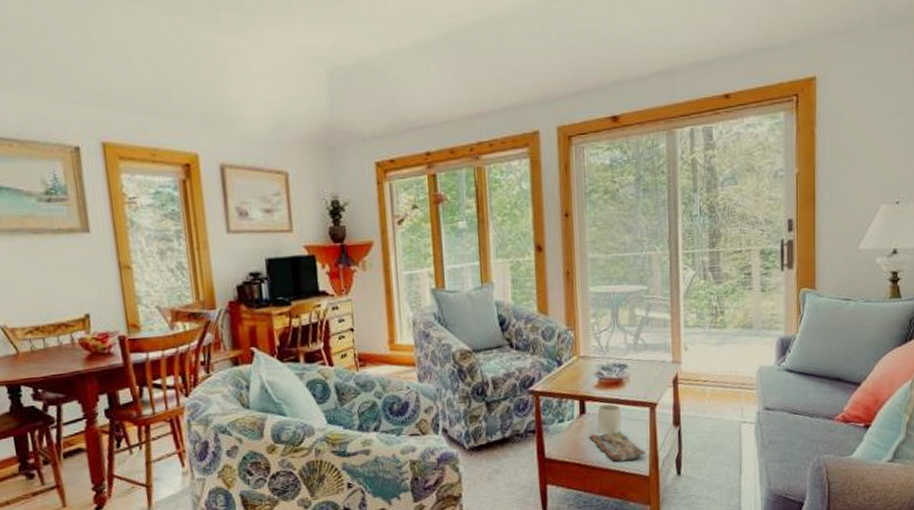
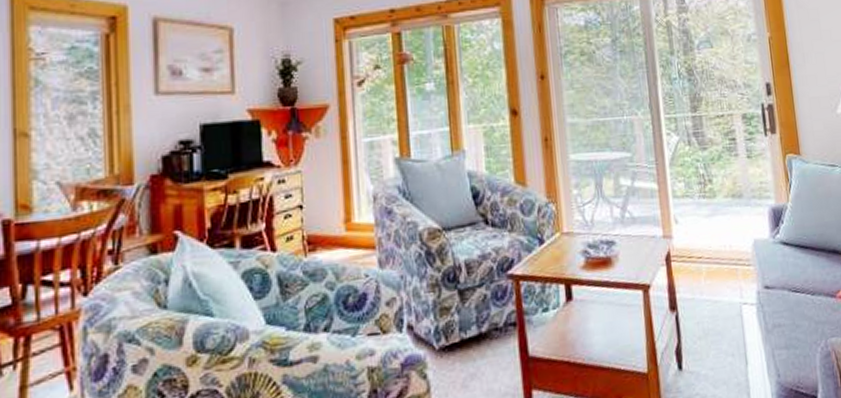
magazine: present [589,431,646,462] -> none [577,320,643,357]
mug: present [597,403,622,435] -> none [585,287,613,325]

